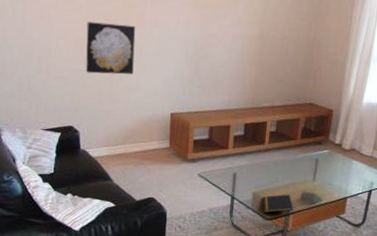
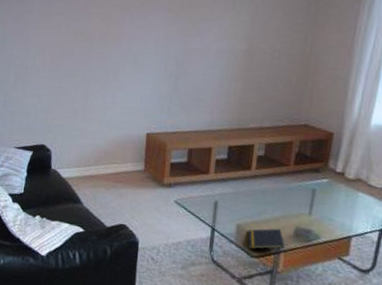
wall art: present [85,22,136,75] -> none [60,38,113,92]

